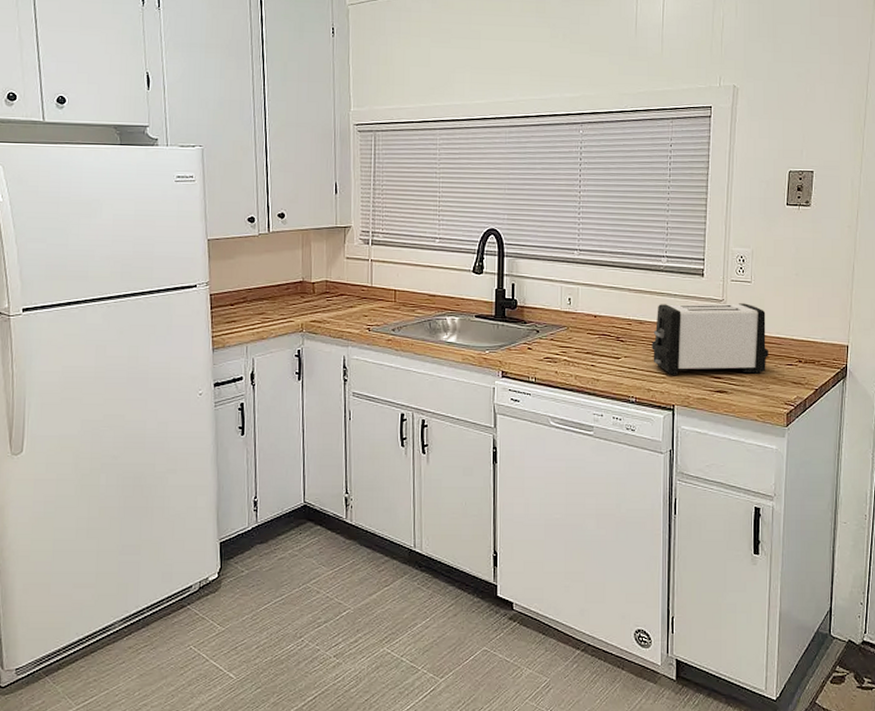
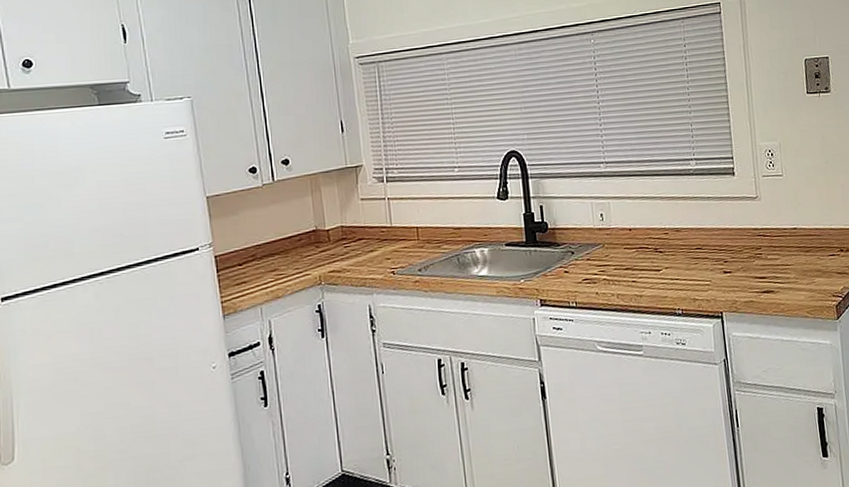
toaster: present [652,303,768,375] -> none [691,197,810,281]

